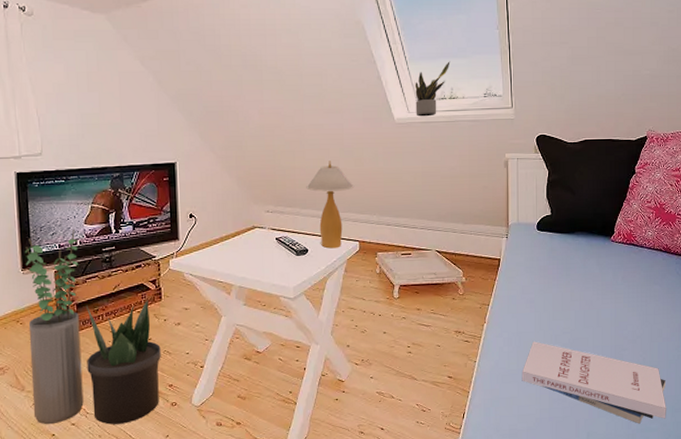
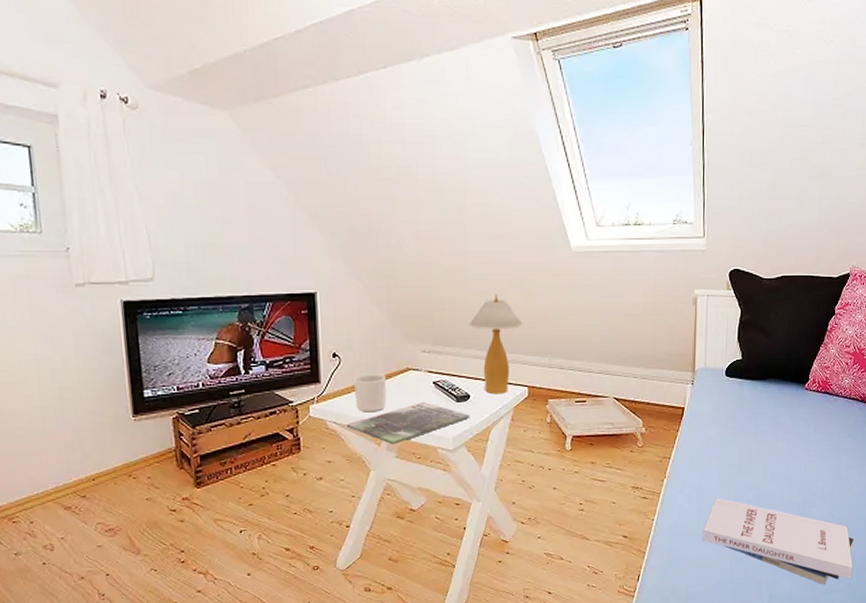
vase: present [24,229,84,424] -> none [135,368,211,591]
planter: present [86,299,161,425] -> none [212,451,301,591]
magazine: none [202,256,308,294] -> present [347,402,470,445]
mug: none [207,232,236,265] -> present [353,374,387,413]
potted plant: present [415,61,450,117] -> none [595,181,637,245]

